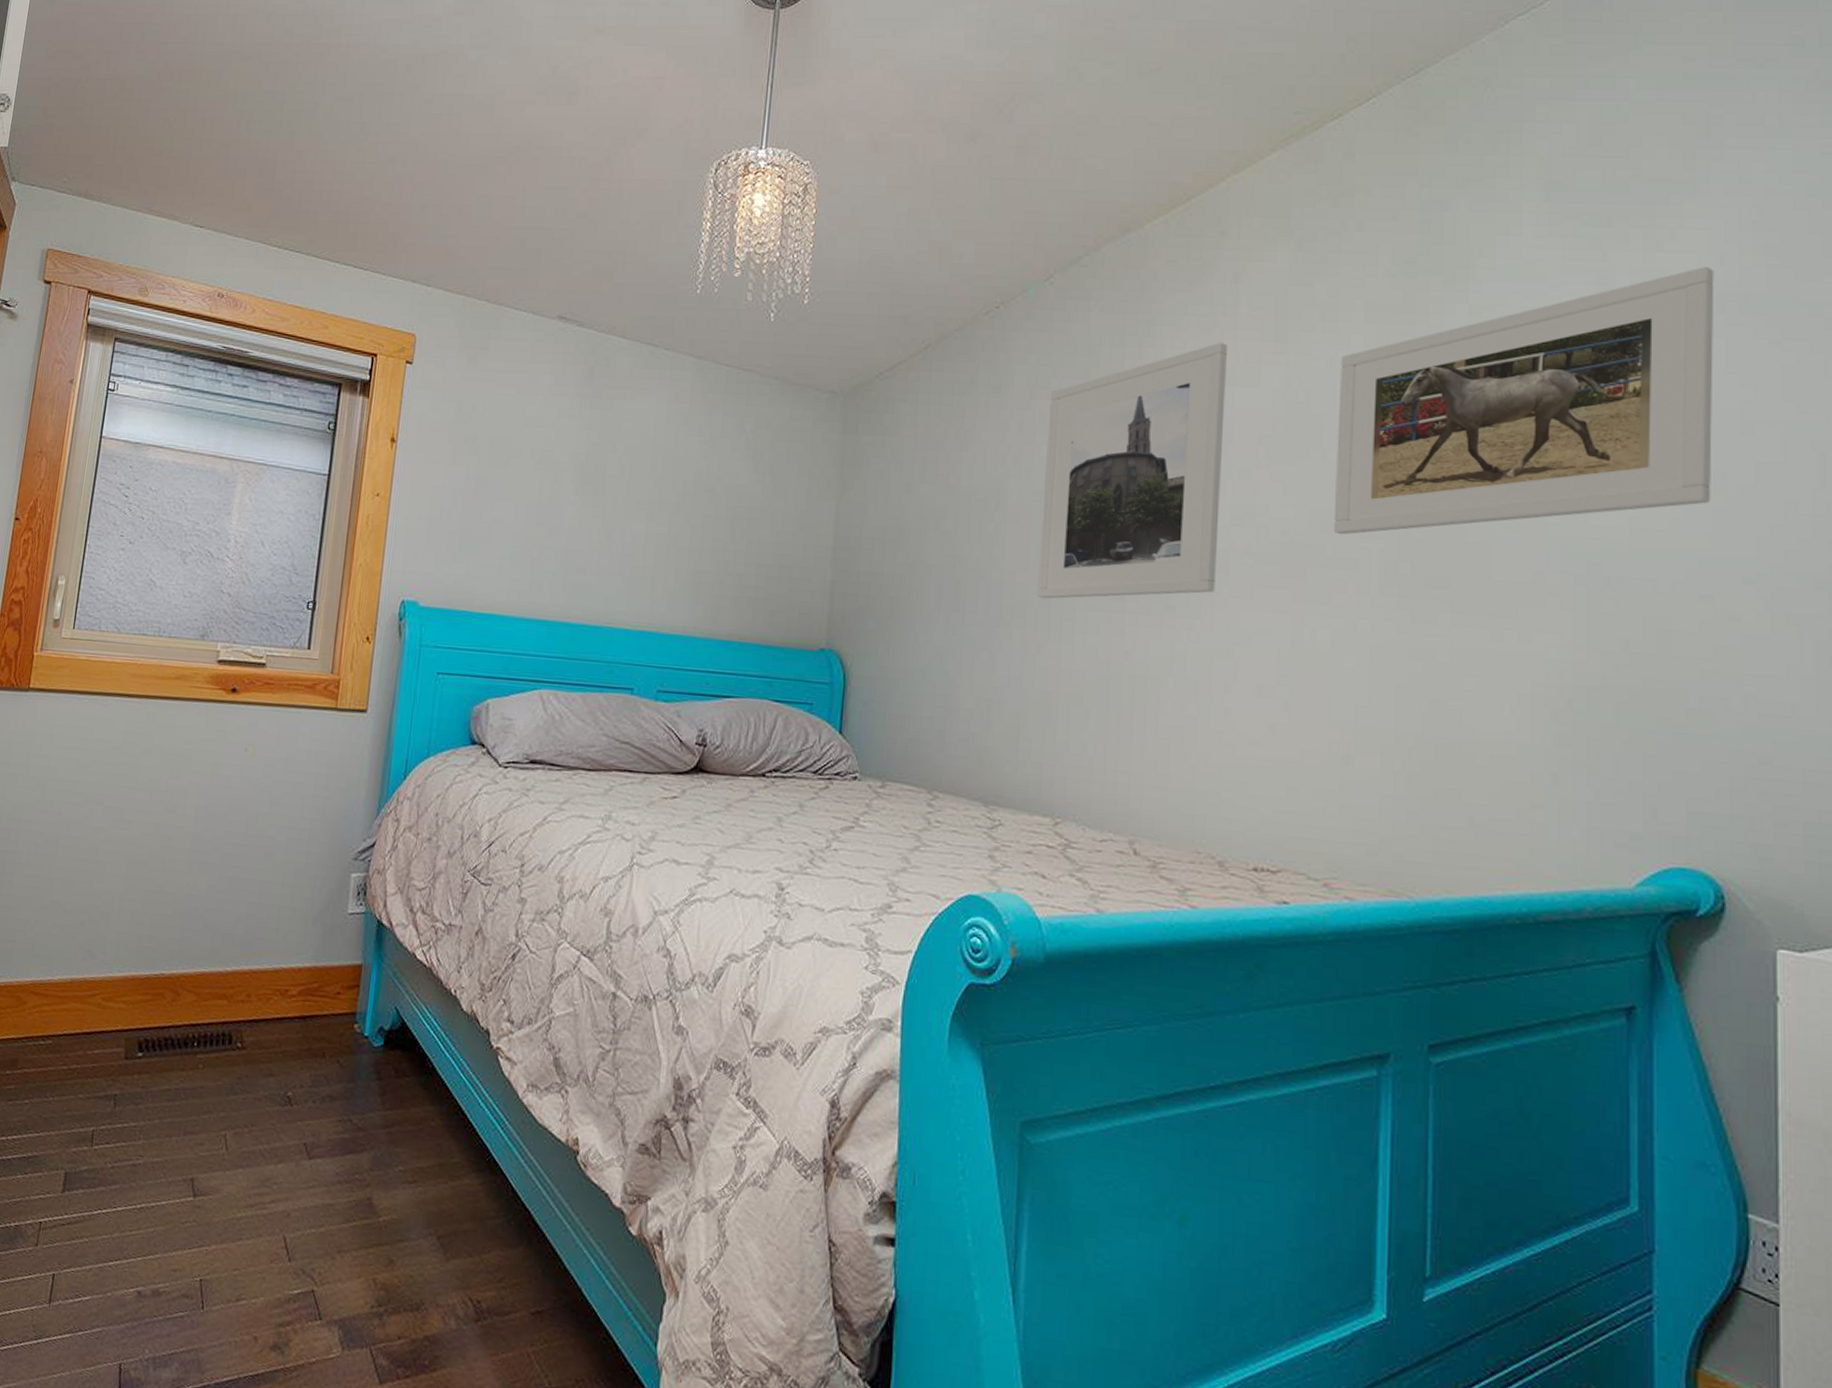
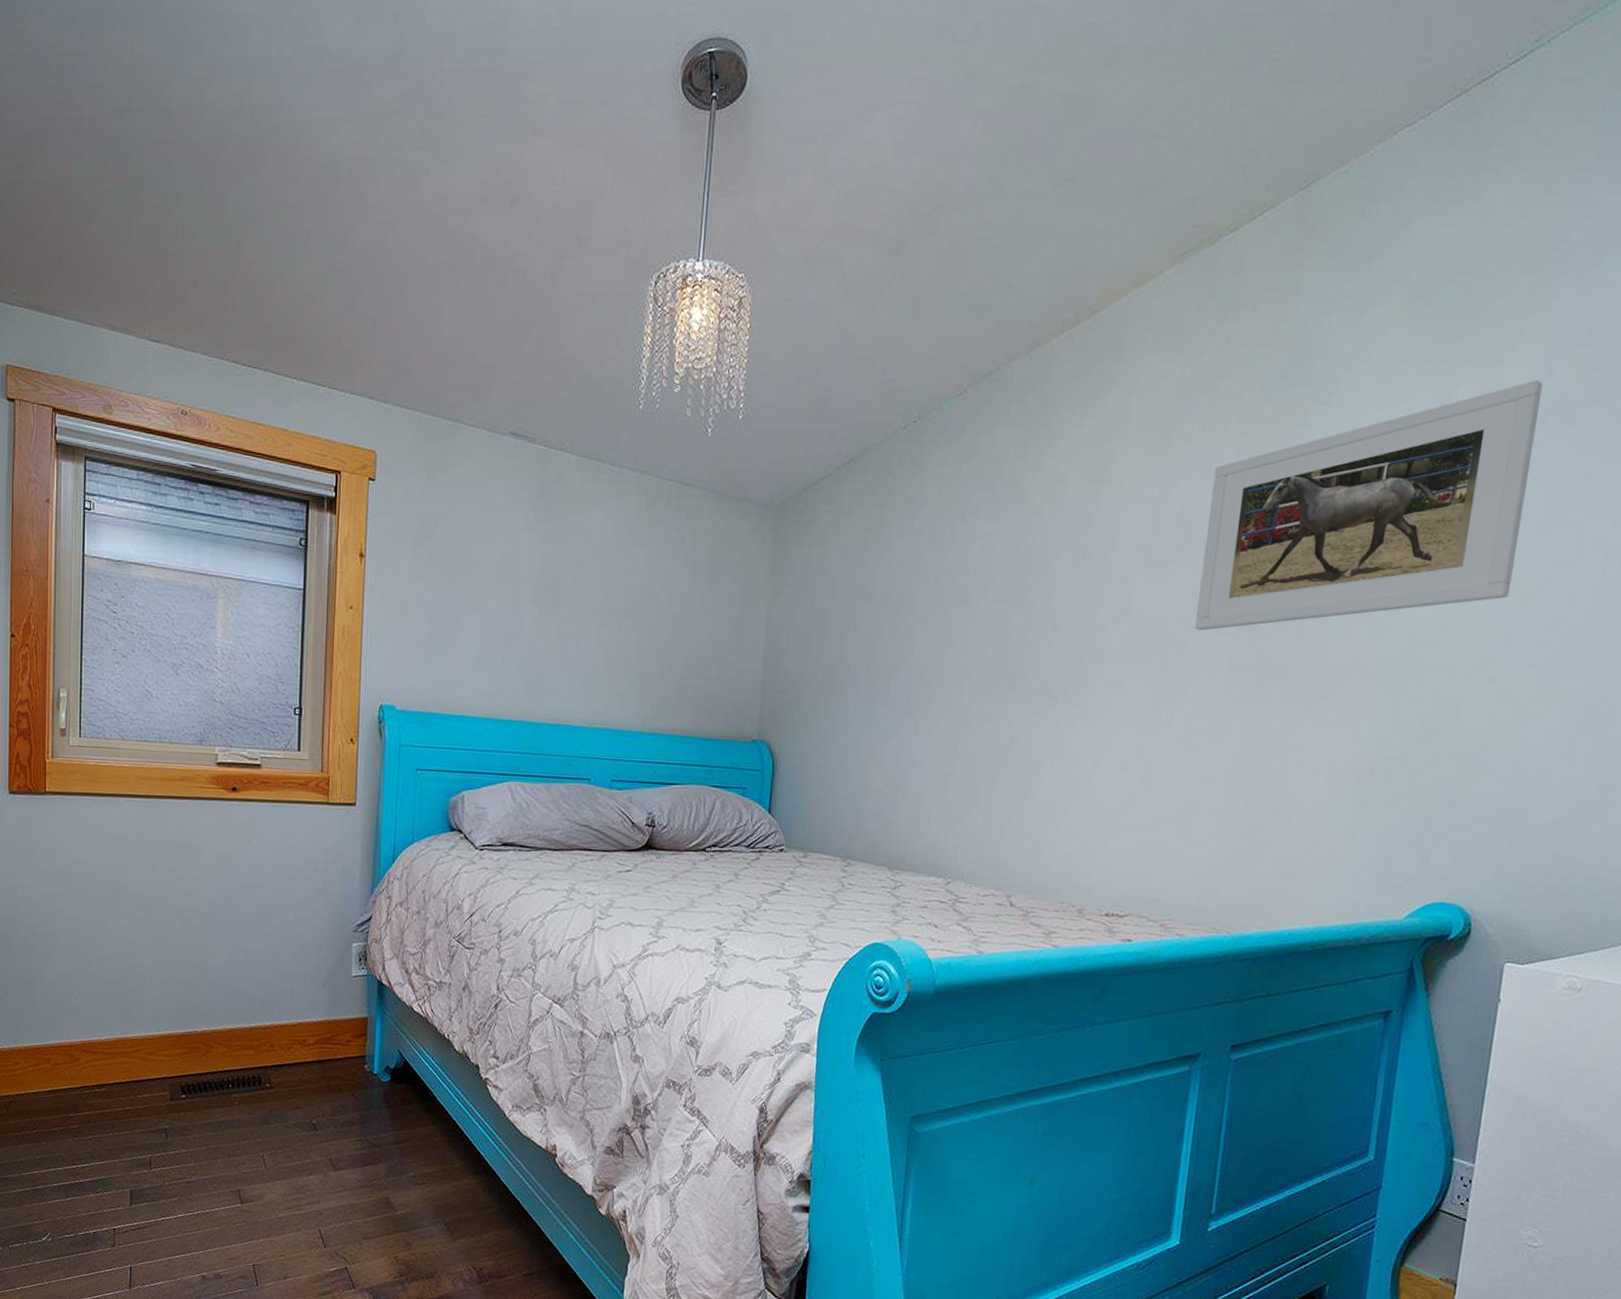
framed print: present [1038,343,1227,599] -> none [940,455,1117,692]

